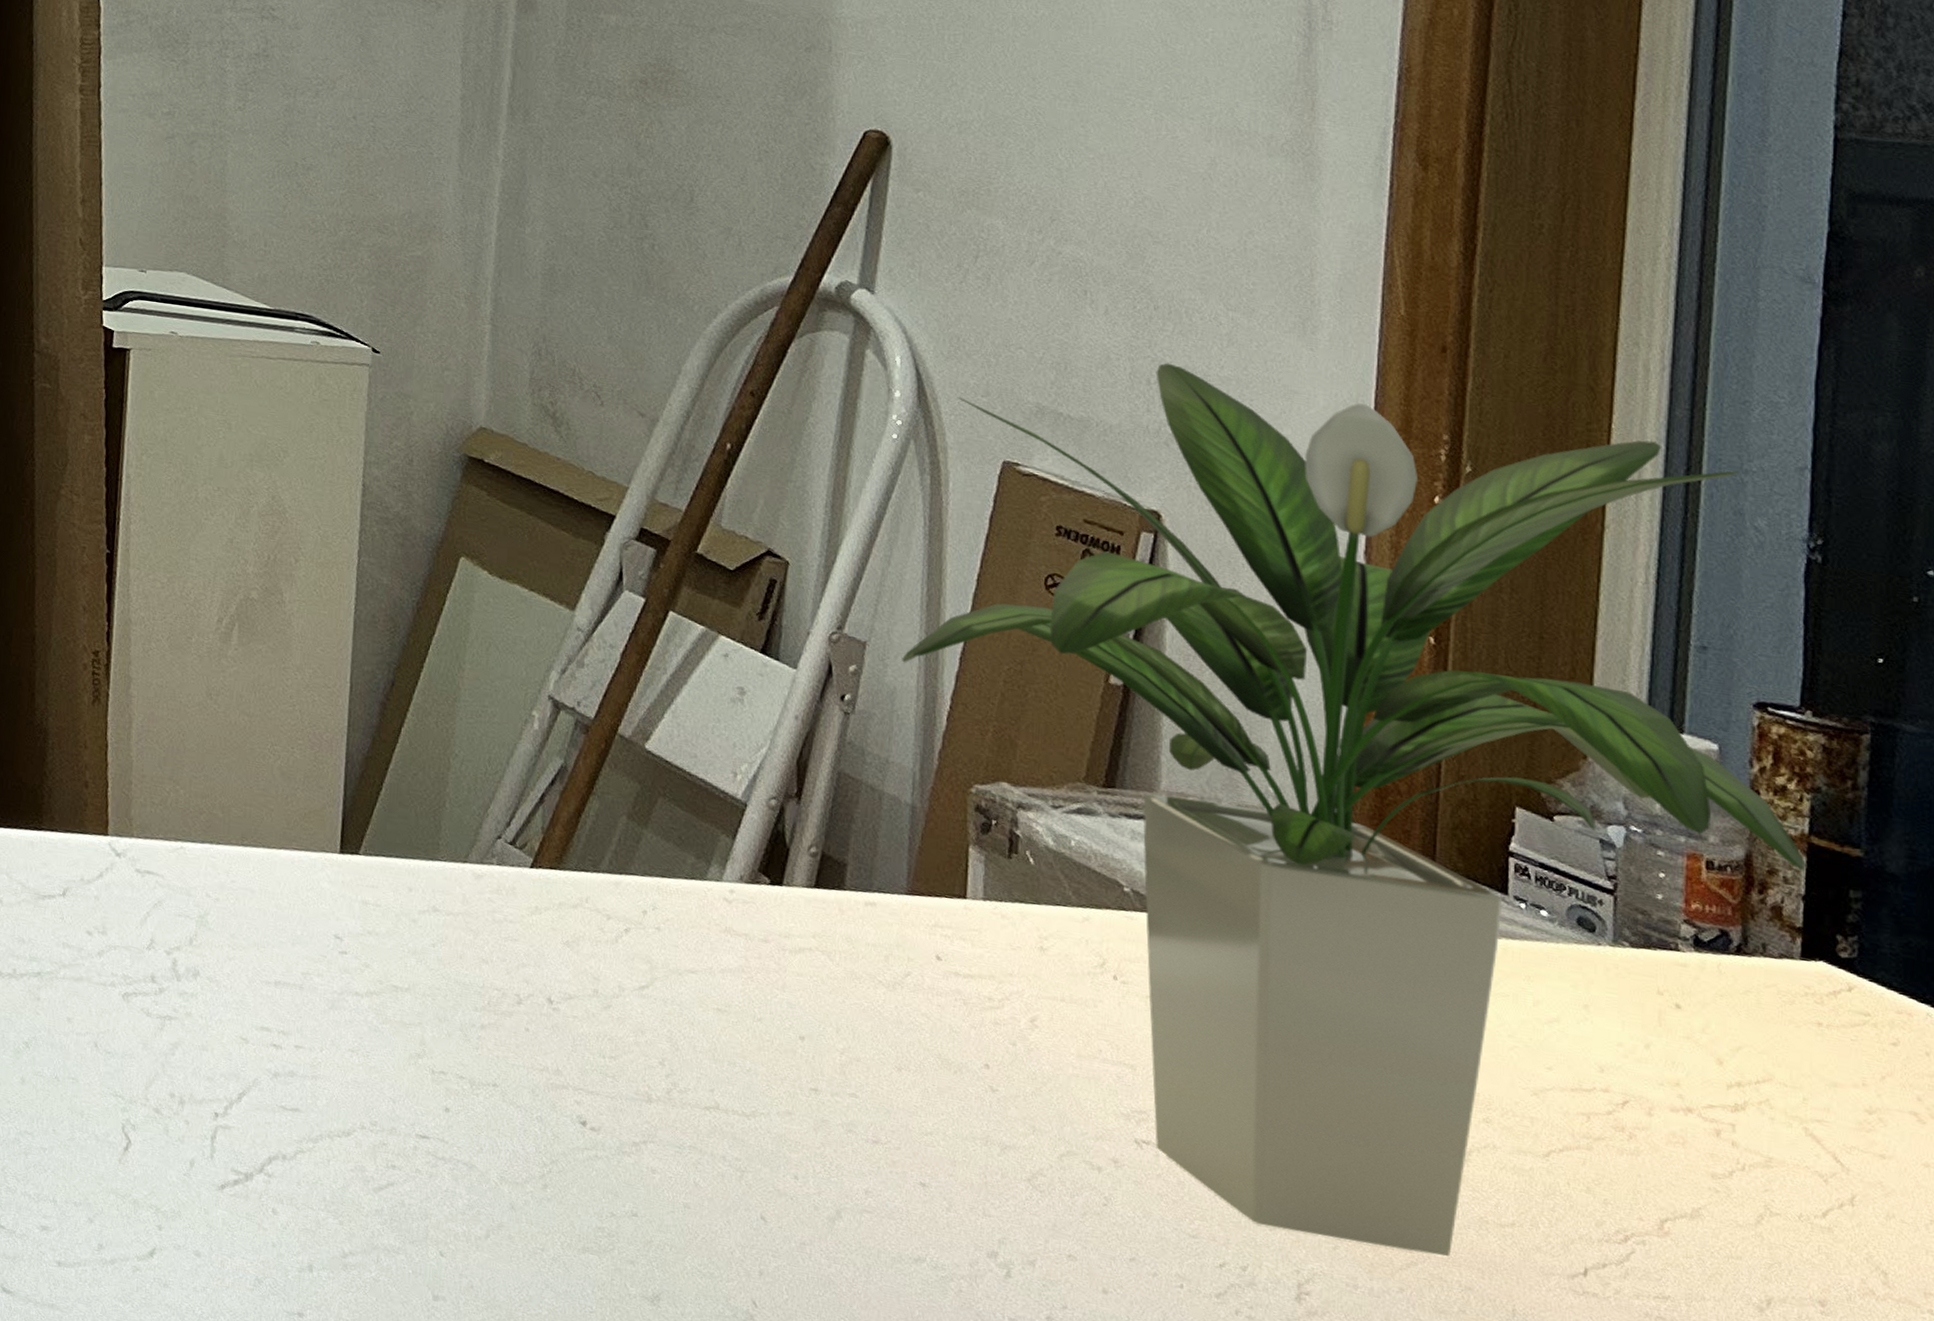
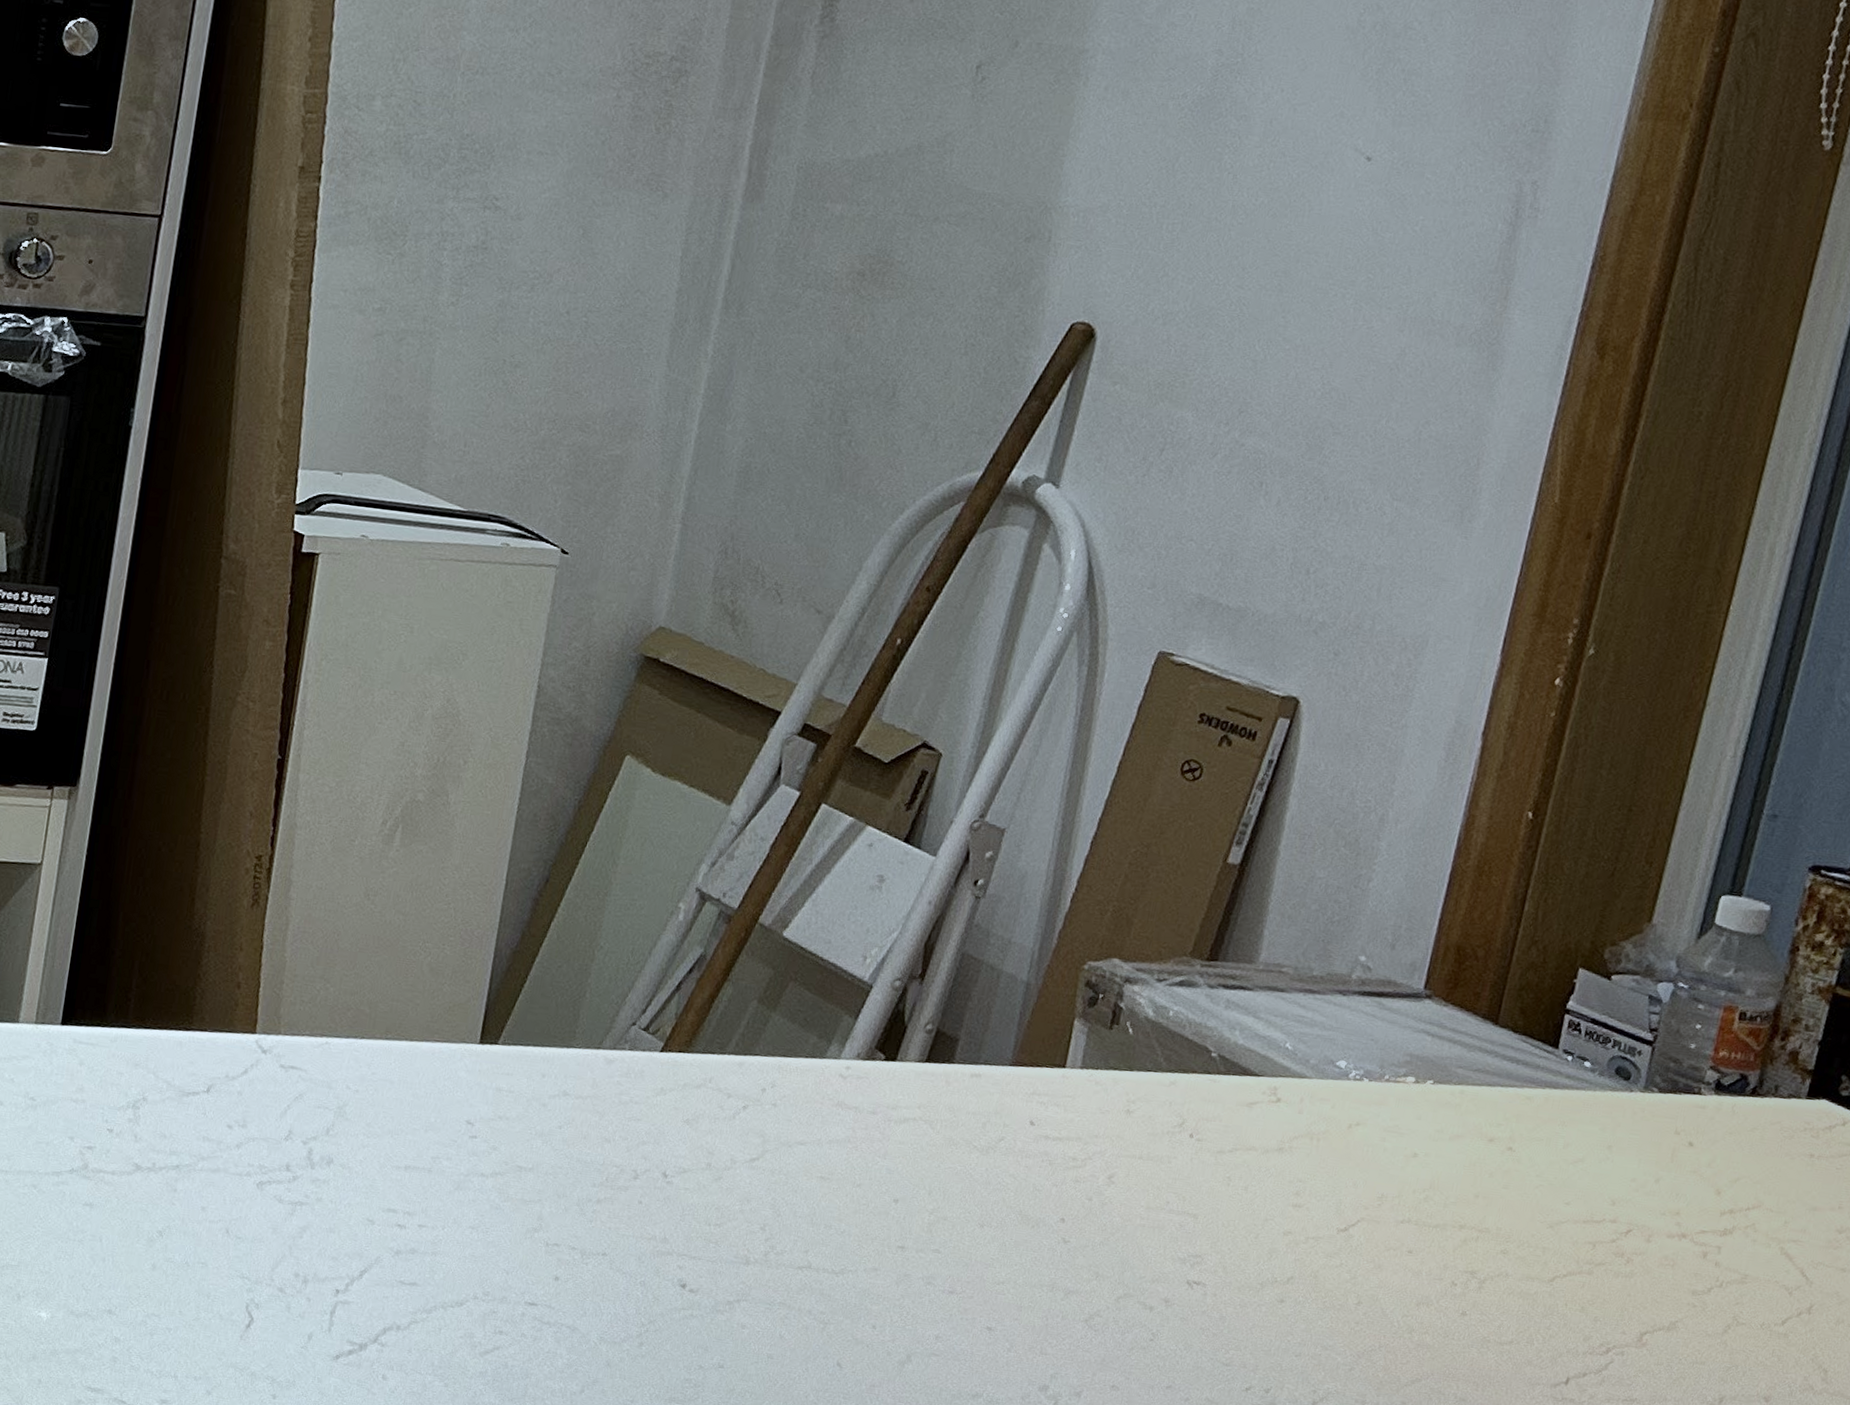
potted plant: present [902,363,1806,1257] -> none [1036,552,1838,1373]

